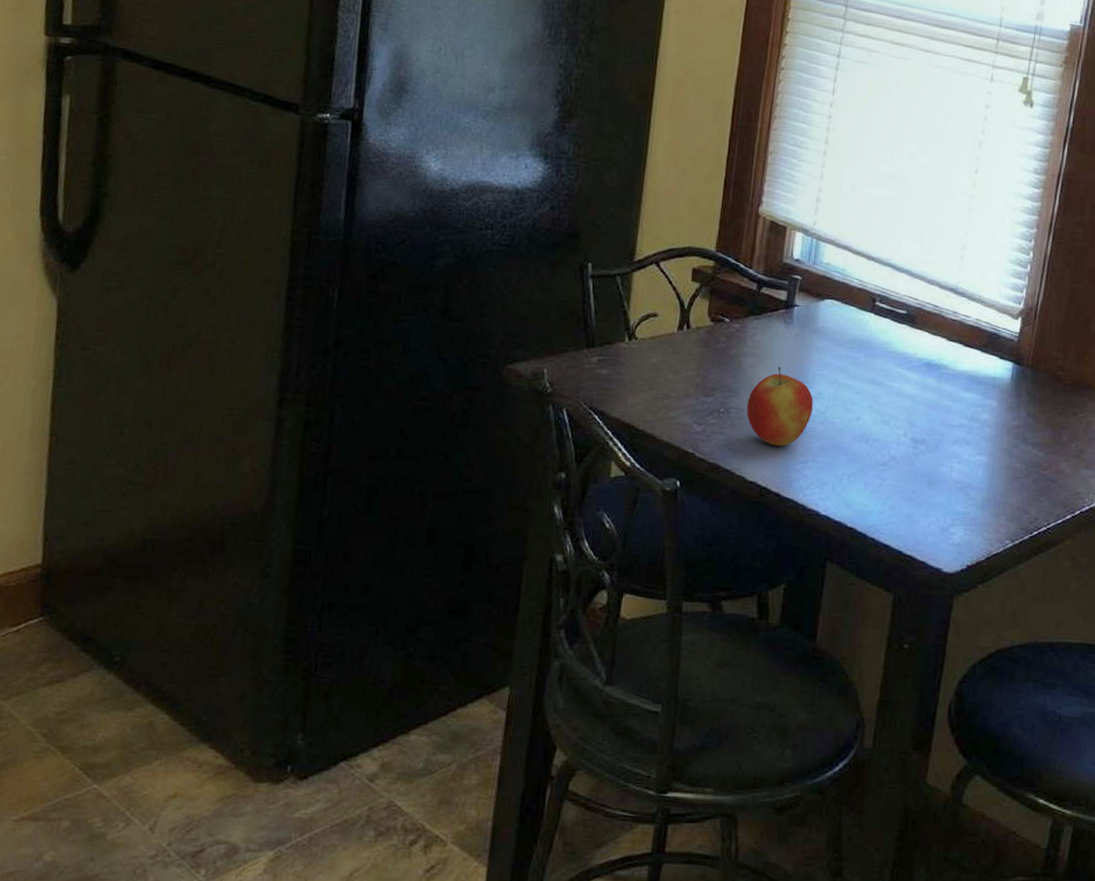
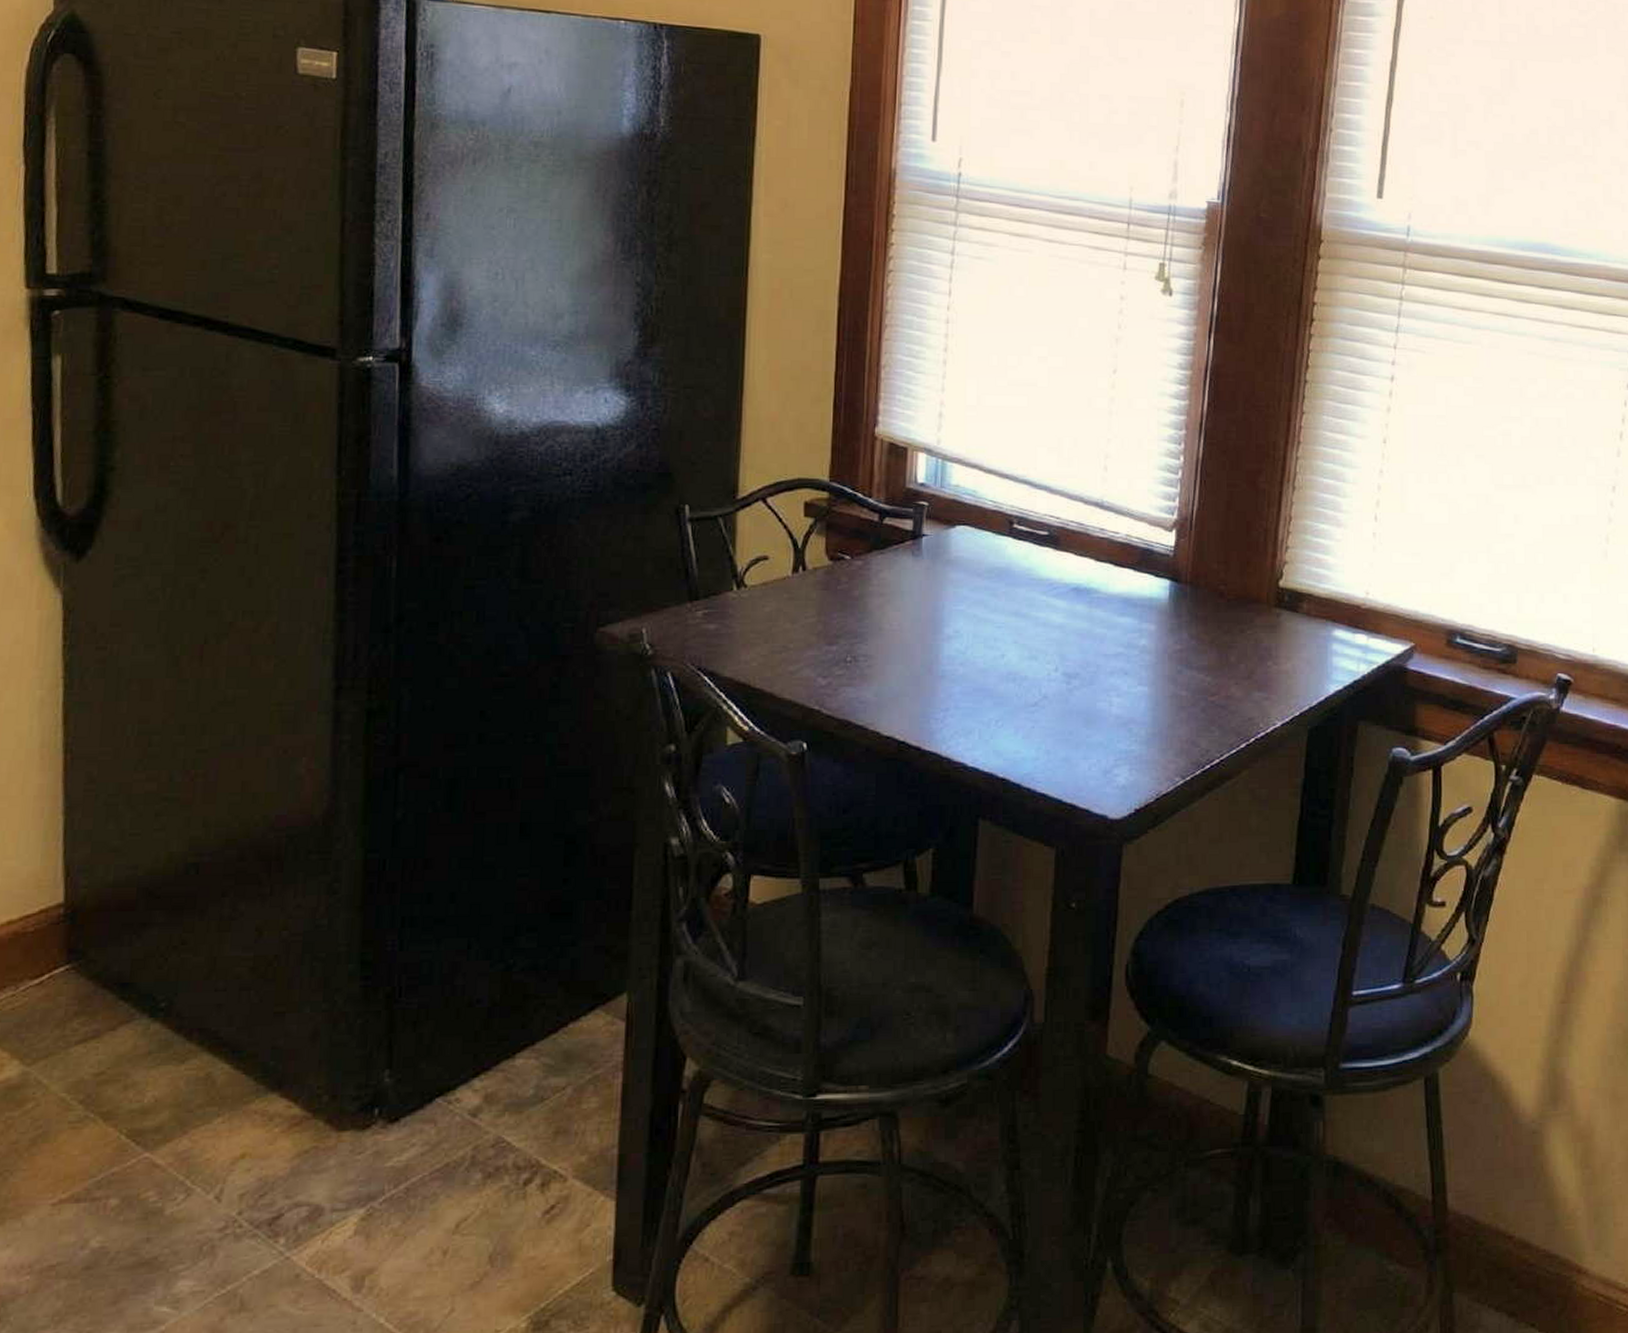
apple: present [747,367,813,447] -> none [877,605,951,694]

